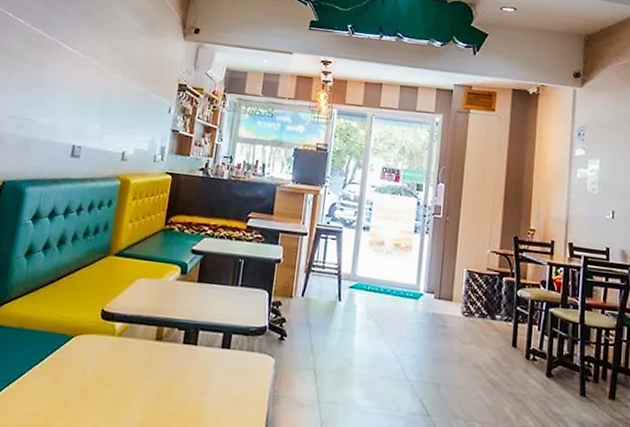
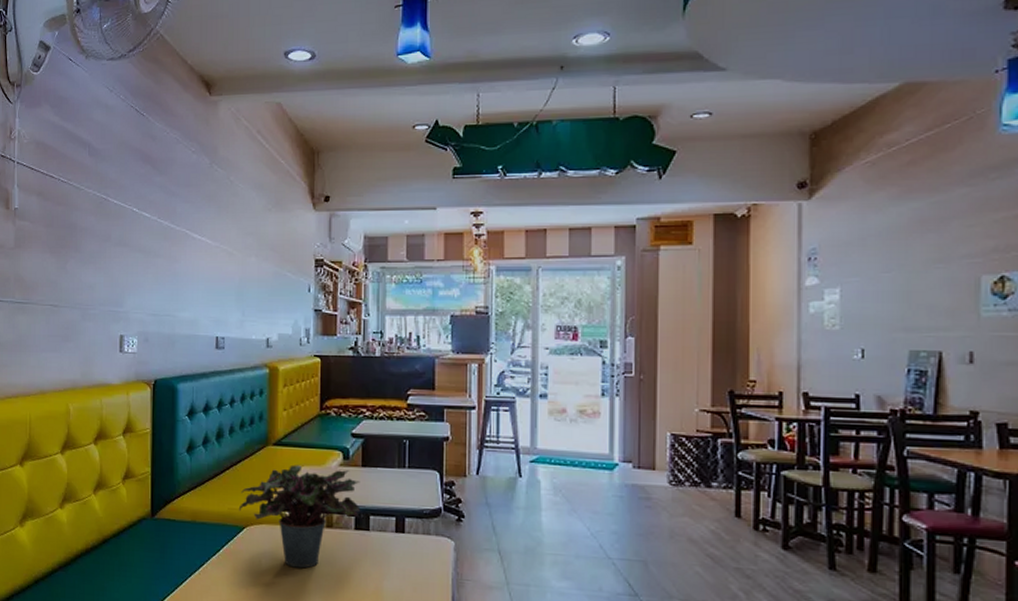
potted plant: none [70,276,194,381] -> present [238,464,361,569]

